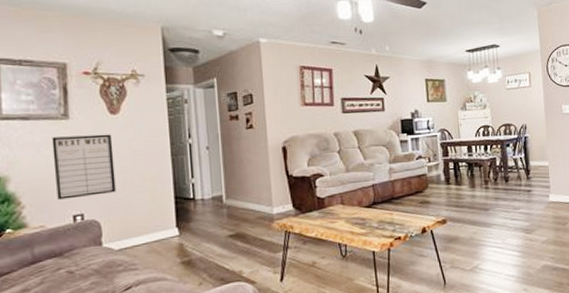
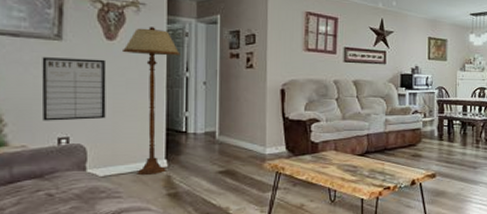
floor lamp: none [125,97,182,245] -> present [121,27,180,175]

